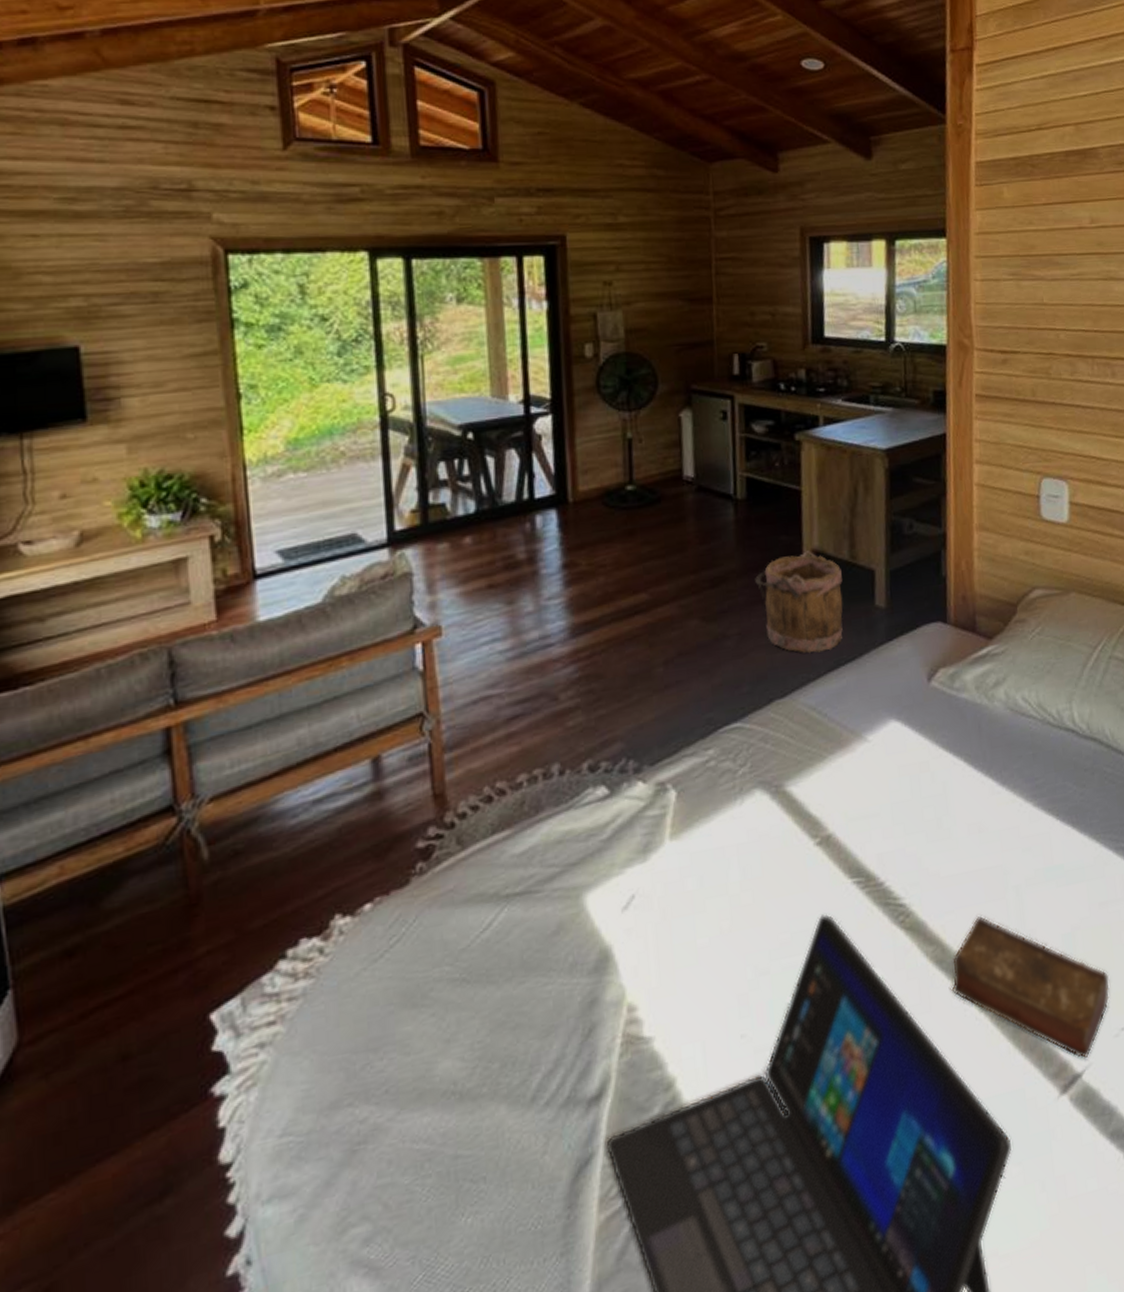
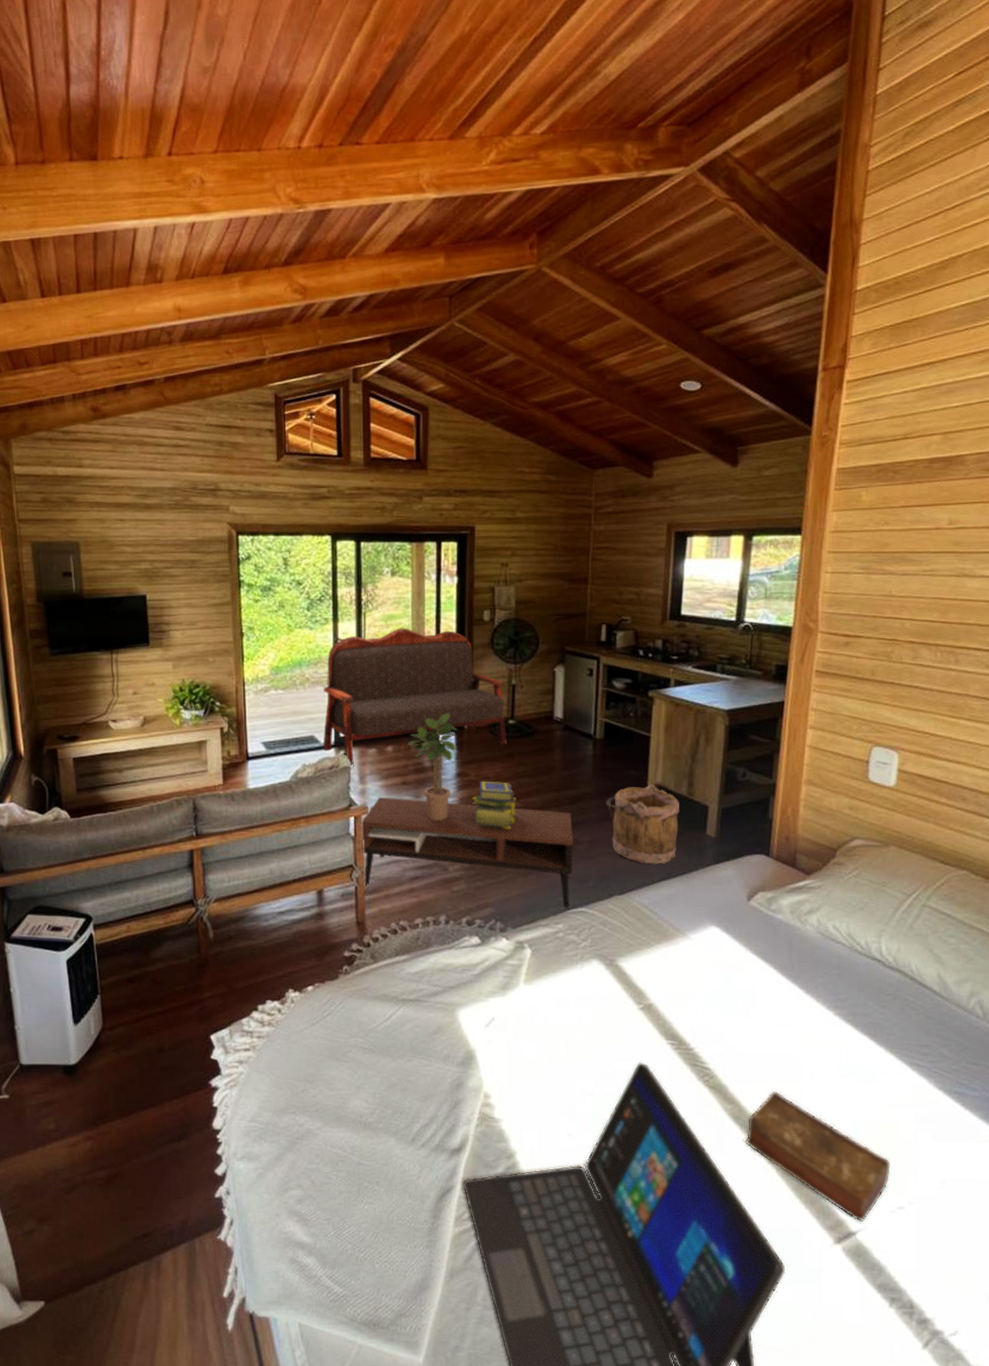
bench: none [366,372,625,572] -> present [323,628,506,767]
coffee table: none [432,598,722,738] -> present [361,797,573,907]
potted plant: none [492,482,560,634] -> present [407,712,457,821]
stack of books: none [585,569,643,632] -> present [472,781,516,829]

